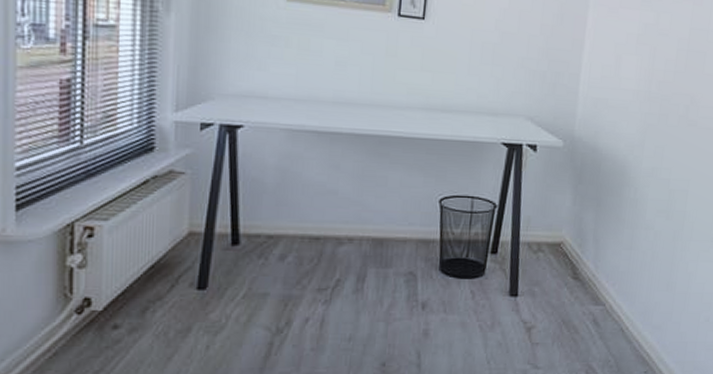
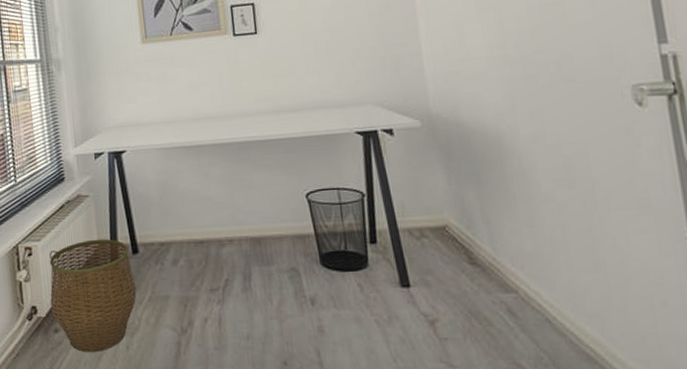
basket: none [112,224,230,352] -> present [49,238,137,352]

